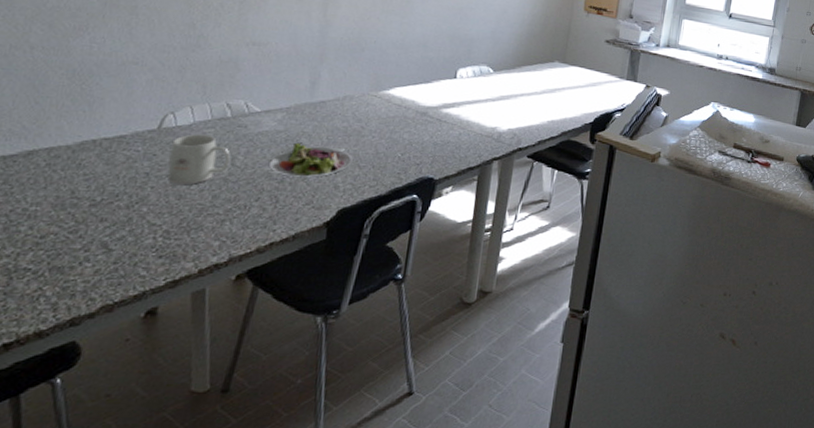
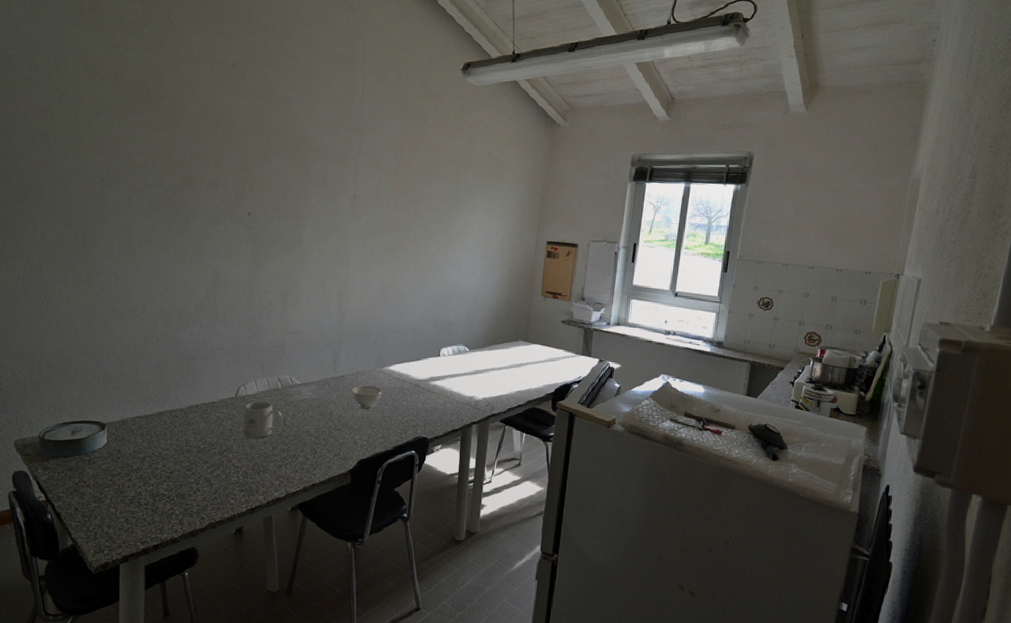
salad plate: present [269,142,353,177] -> none [309,408,366,435]
bowl: none [335,113,378,144] -> present [352,385,383,409]

